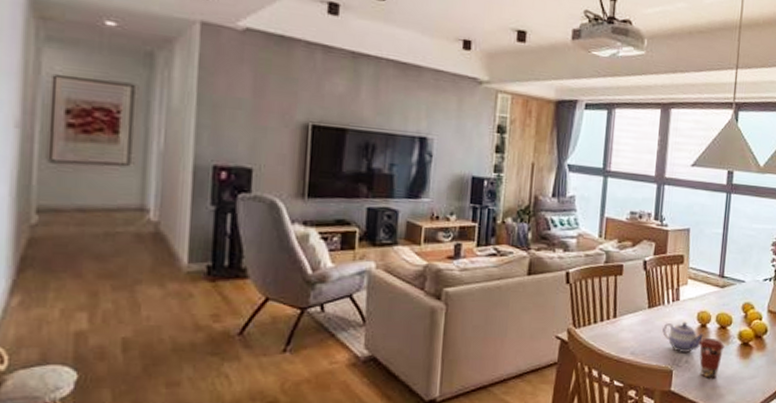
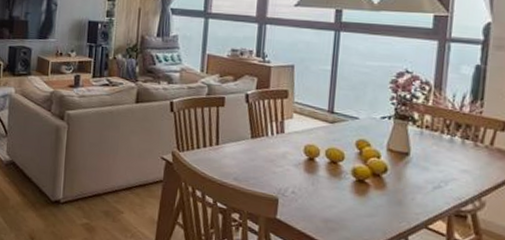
teapot: present [662,321,706,352] -> none [266,153,314,184]
coffee cup: present [698,337,725,378] -> none [306,170,336,212]

